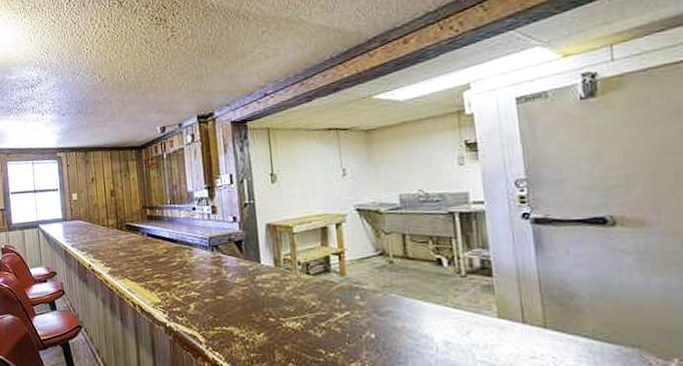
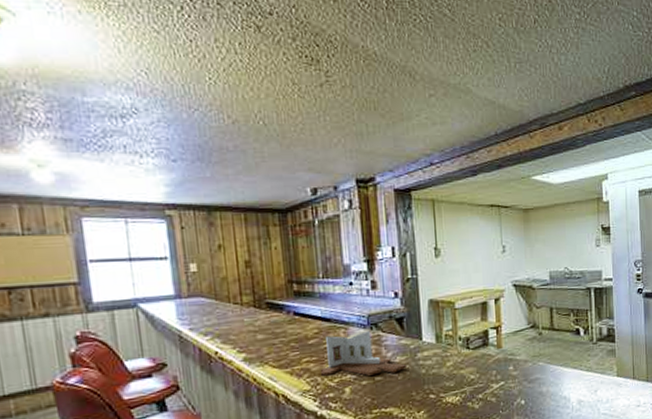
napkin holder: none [168,251,247,294] -> present [320,330,408,376]

